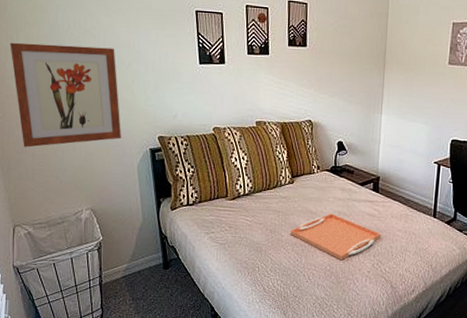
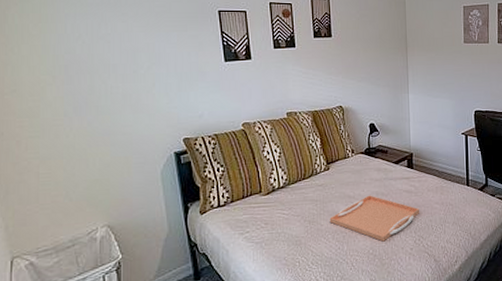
wall art: present [10,42,121,148] -> none [9,53,141,167]

